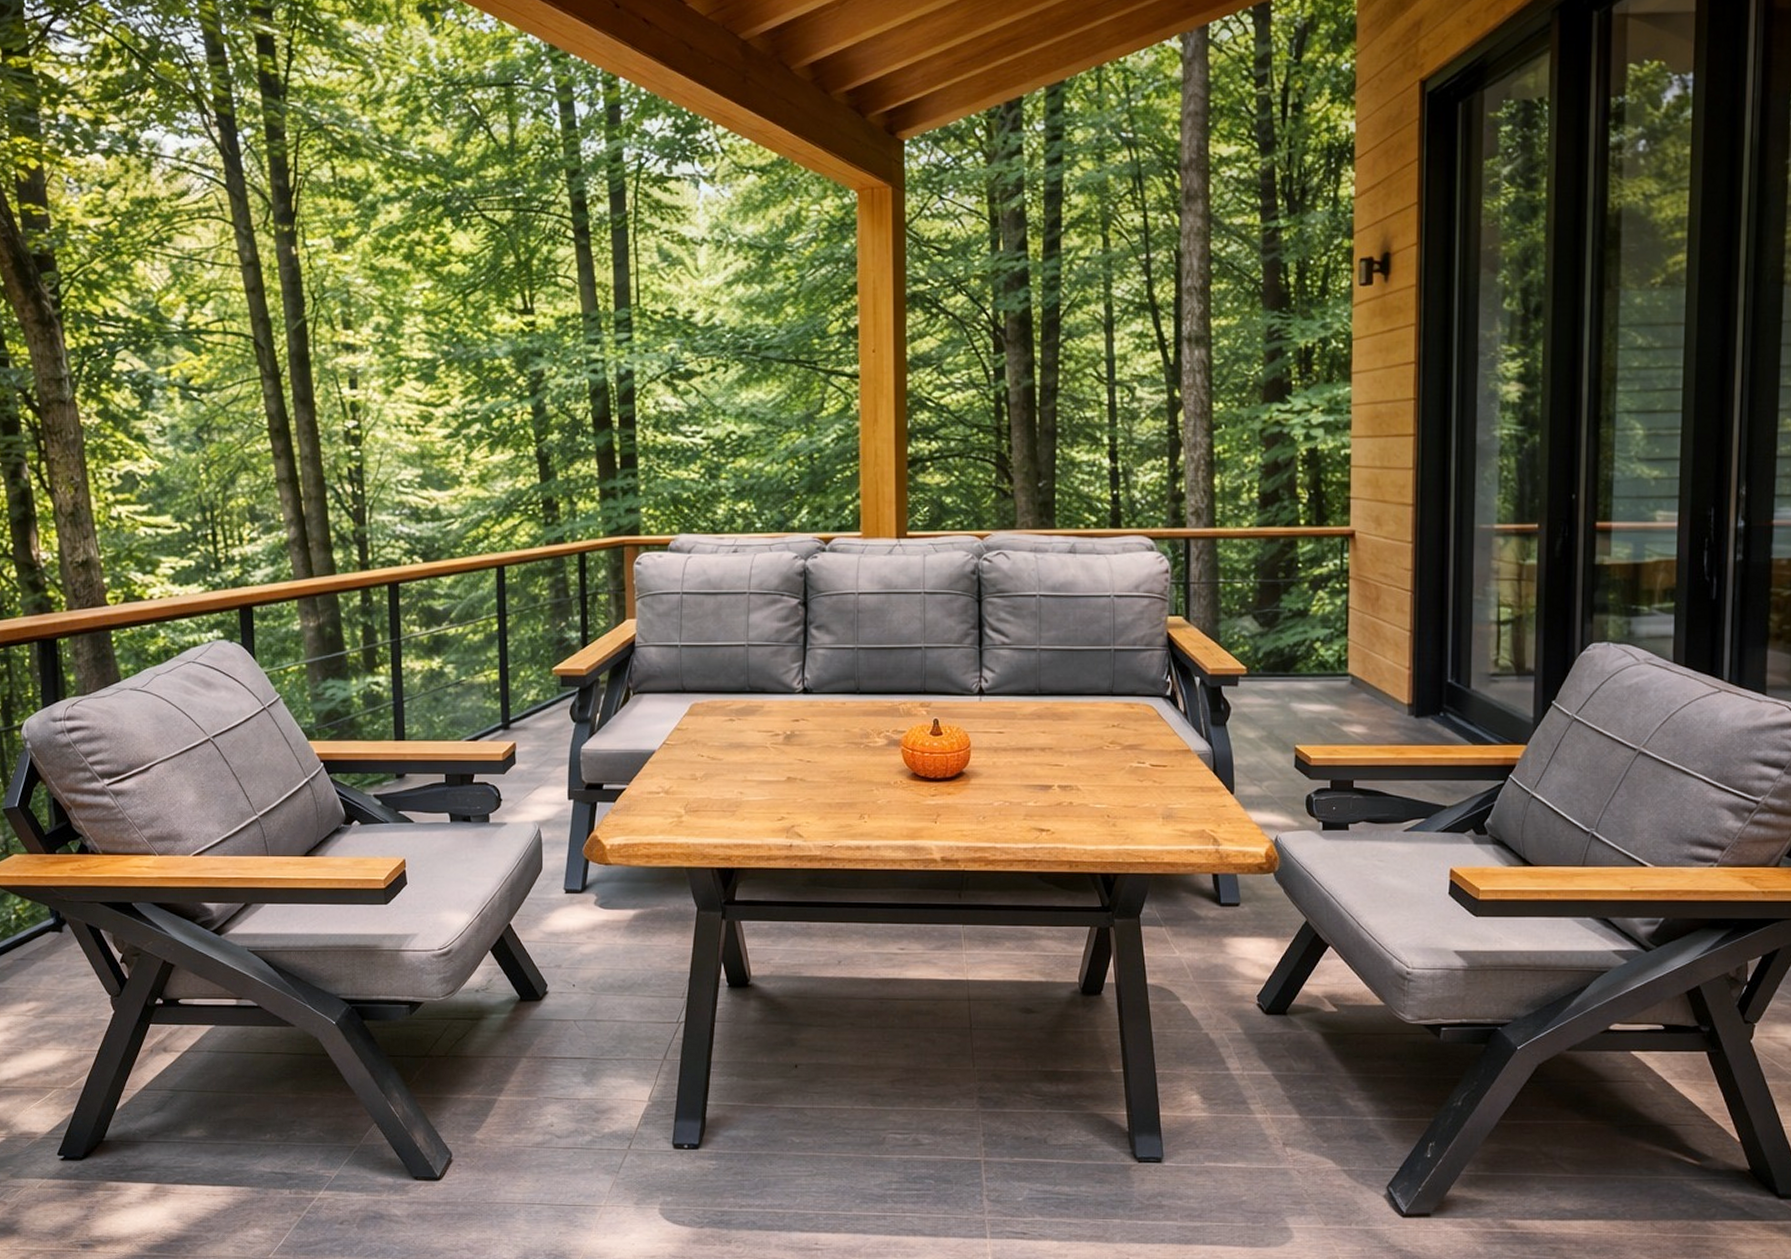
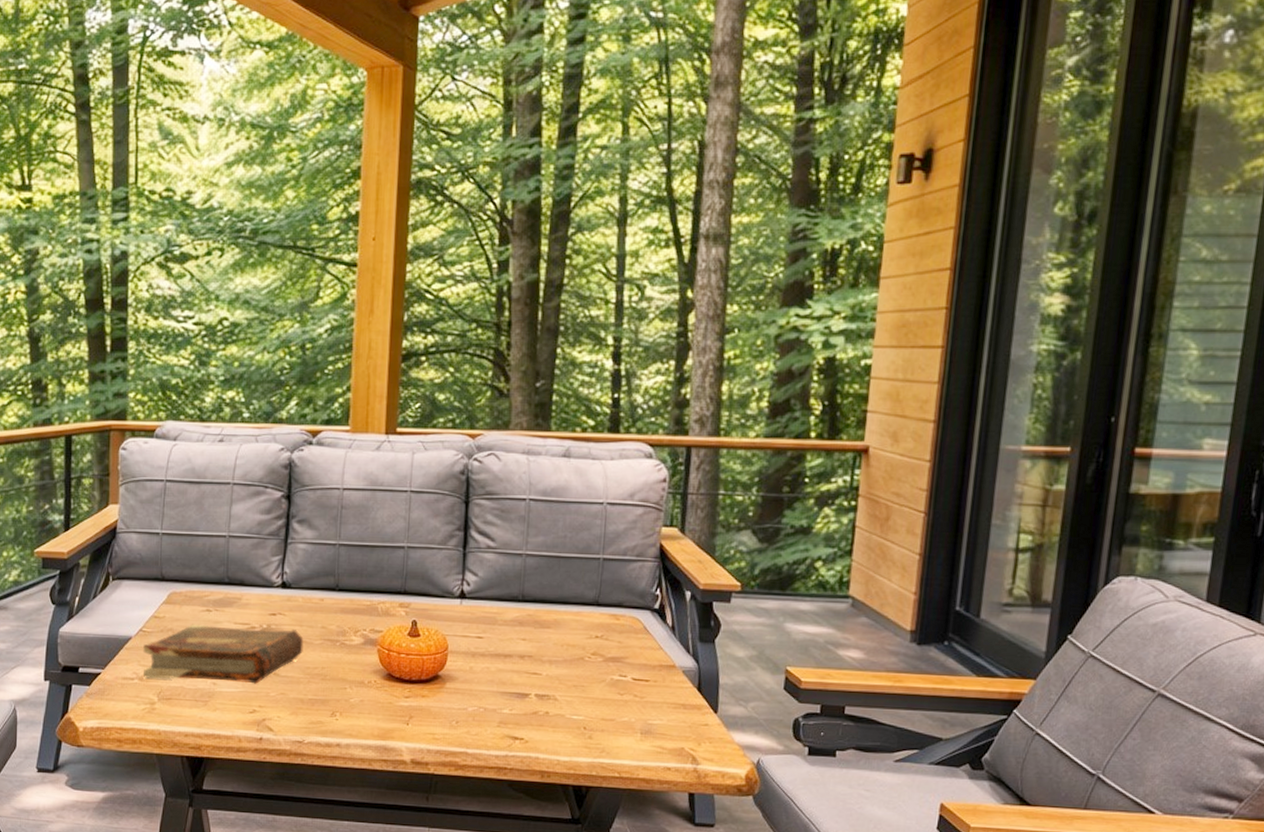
book: none [666,734,828,791] -> present [142,624,304,684]

